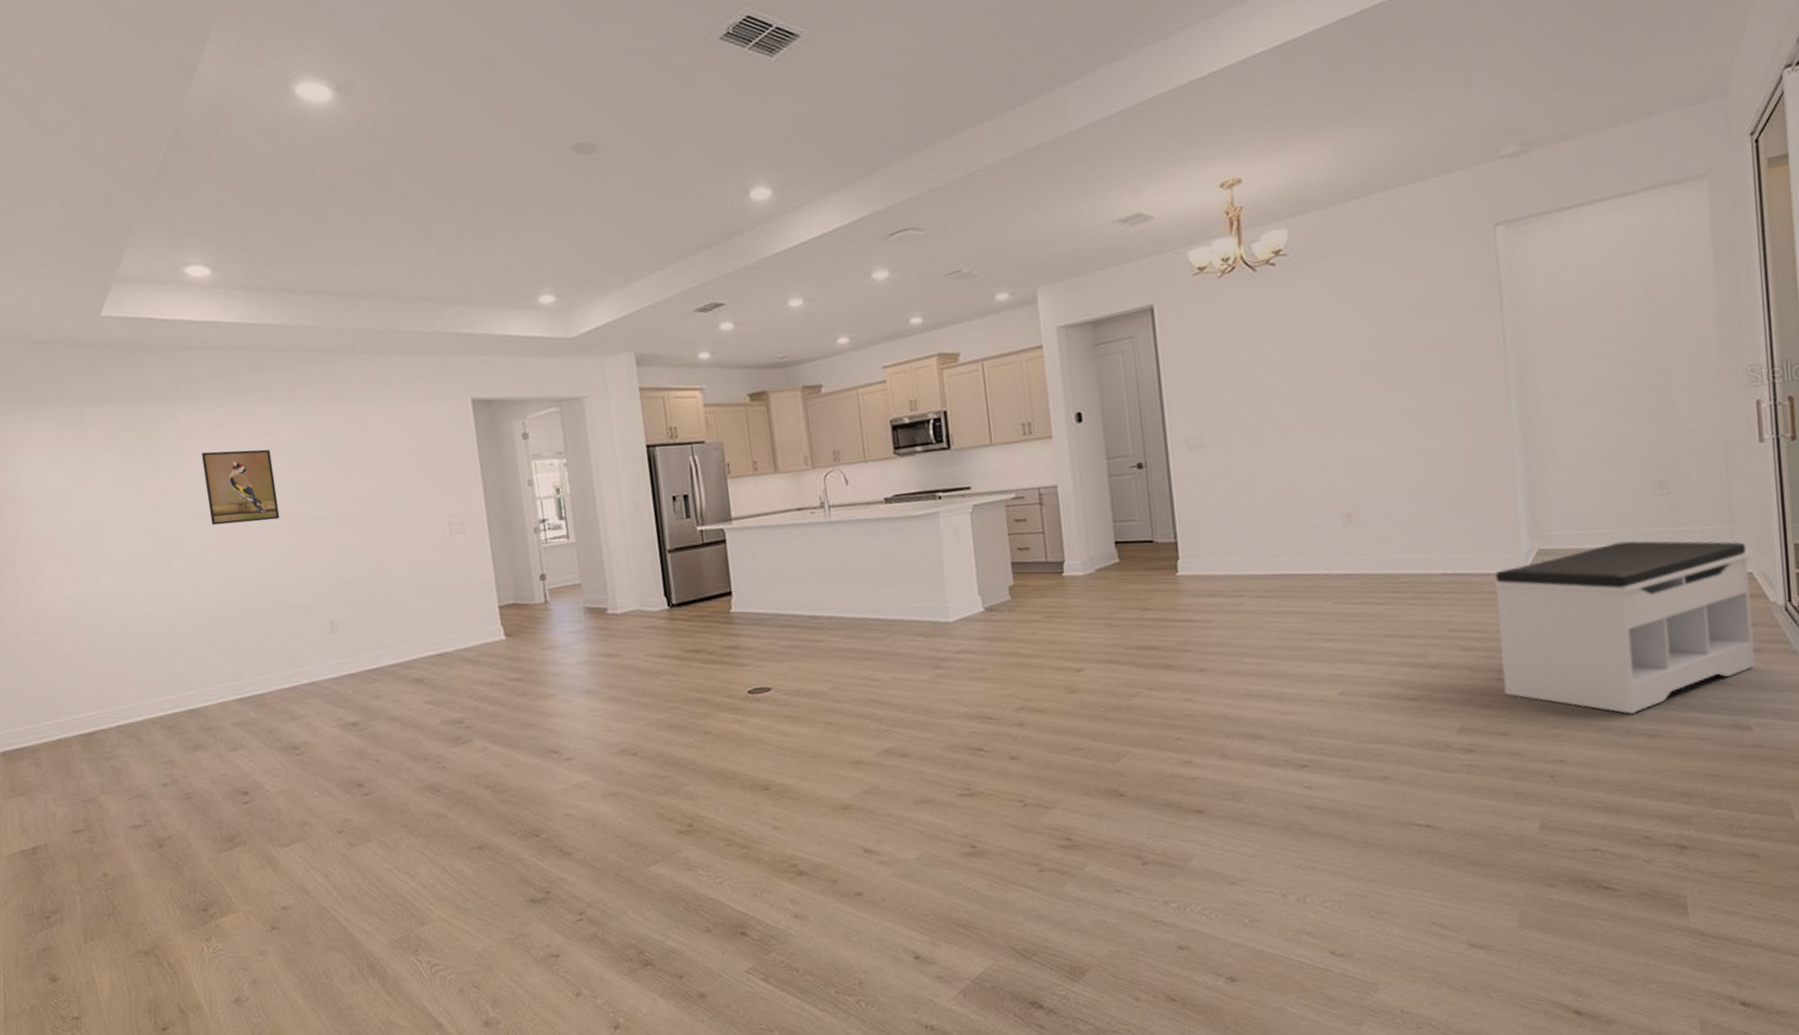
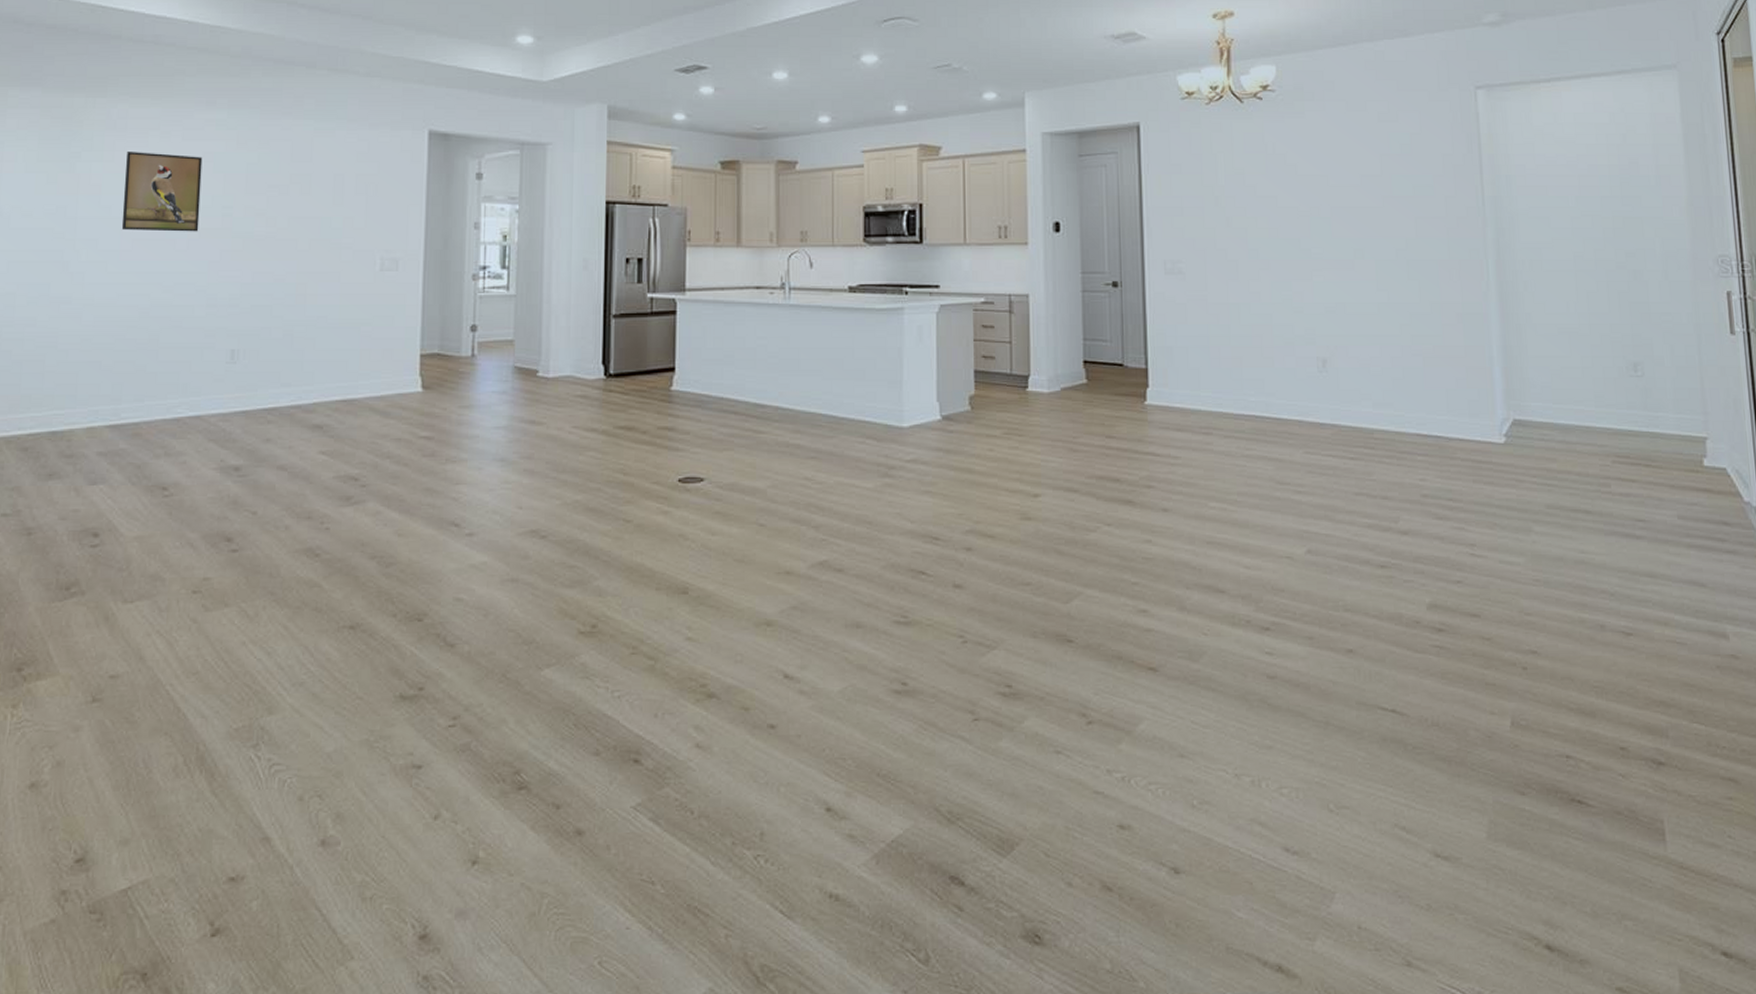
bench: present [1495,540,1756,714] -> none [1469,421,1732,607]

